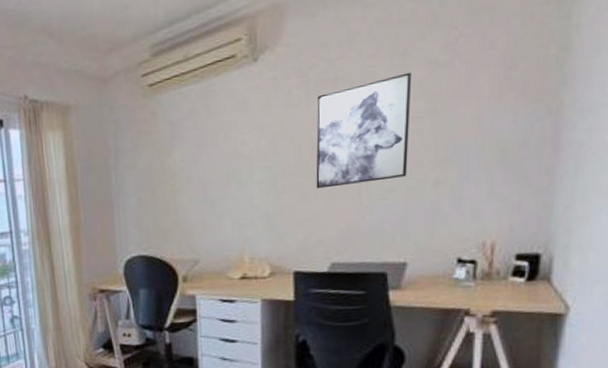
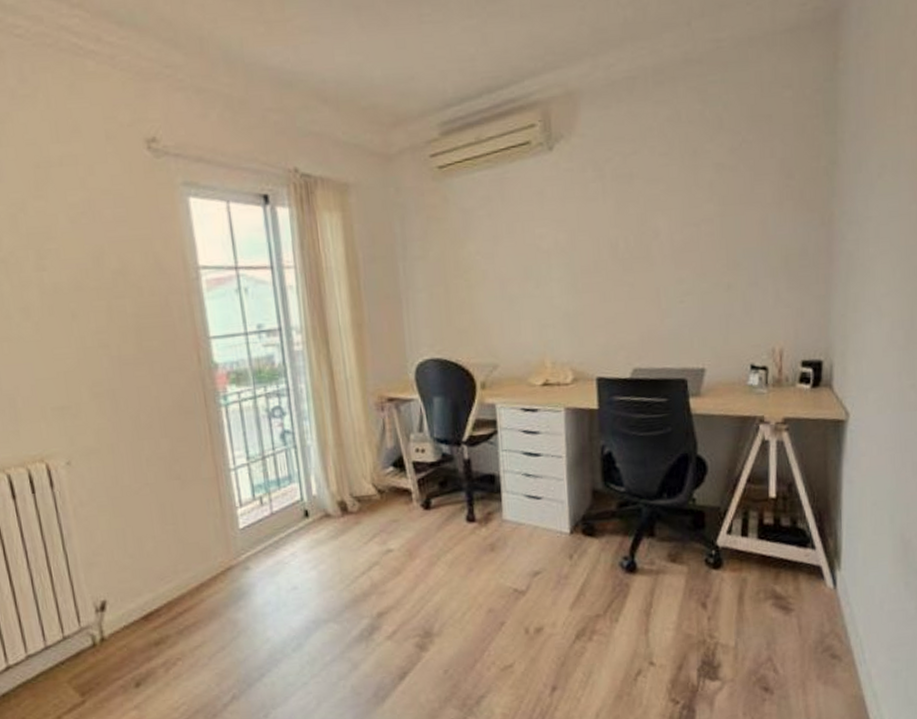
wall art: present [316,72,412,189] -> none [613,174,702,290]

